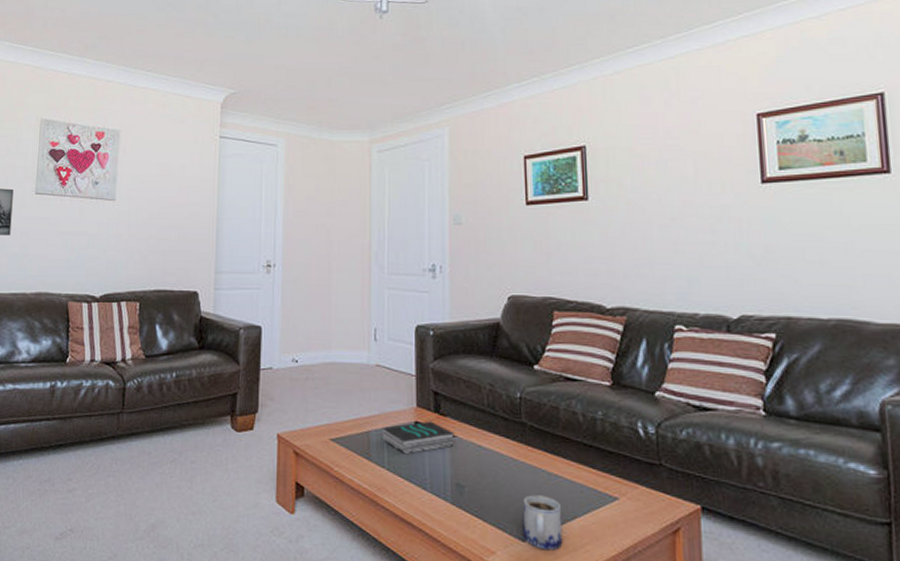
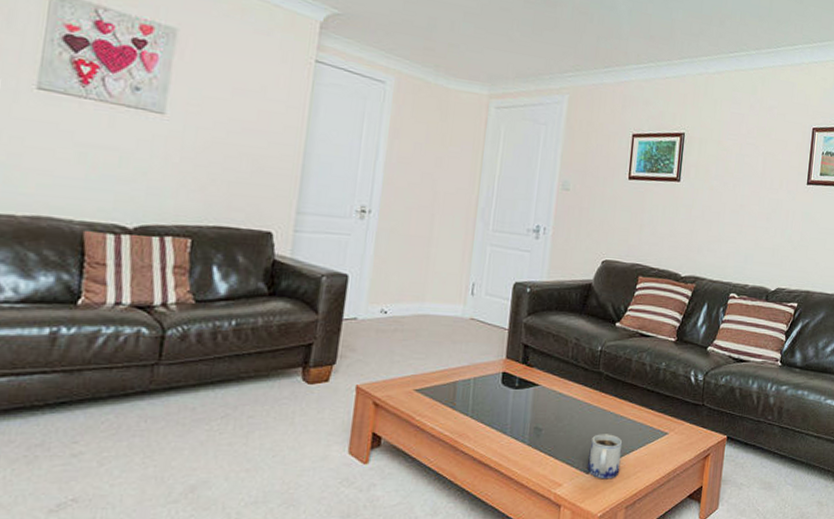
book: present [381,421,454,455] -> none [468,371,539,403]

